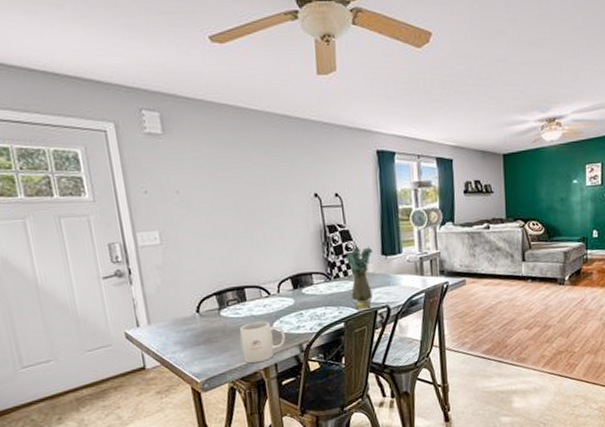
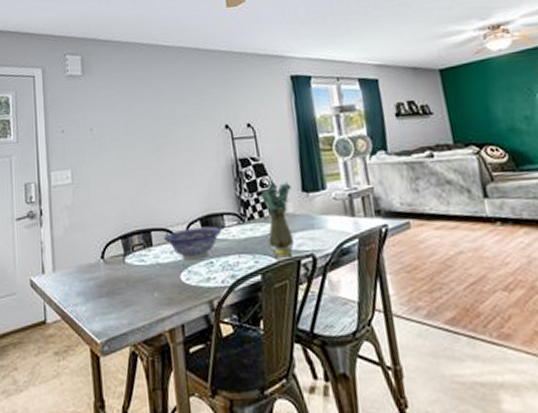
mug: present [239,321,286,364] -> none [144,270,194,323]
decorative bowl: none [257,283,311,313] -> present [164,226,222,261]

